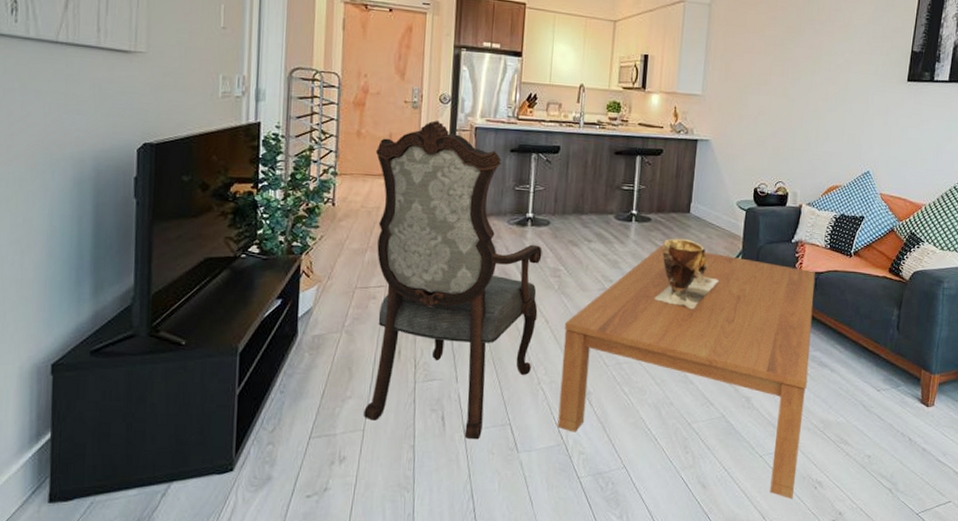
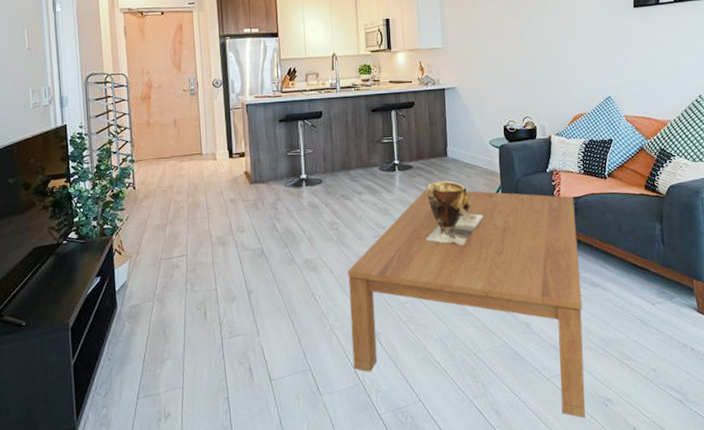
armchair: present [364,120,542,440] -> none [165,103,323,387]

